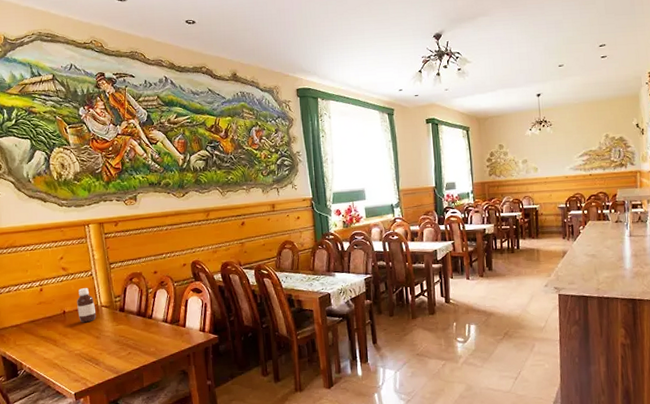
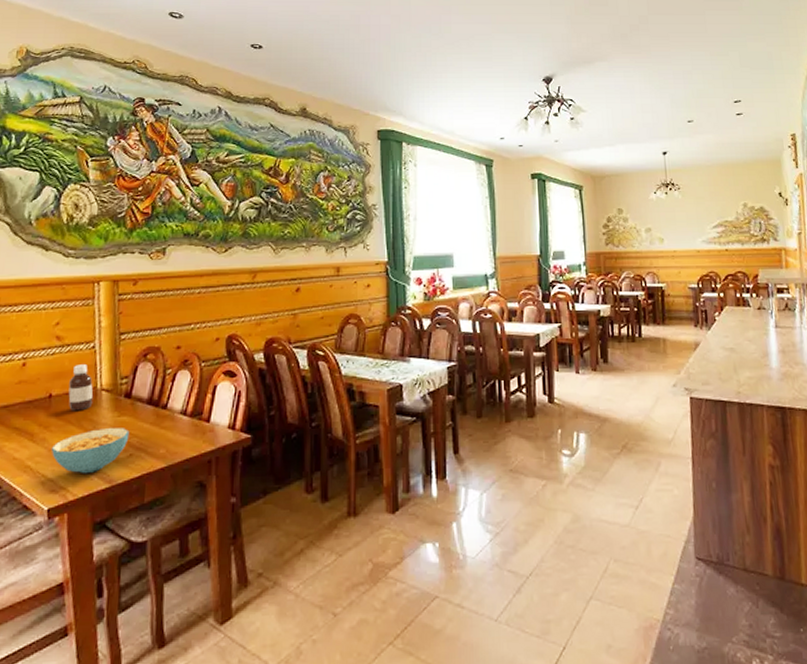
cereal bowl: none [70,333,127,368] -> present [51,428,130,474]

